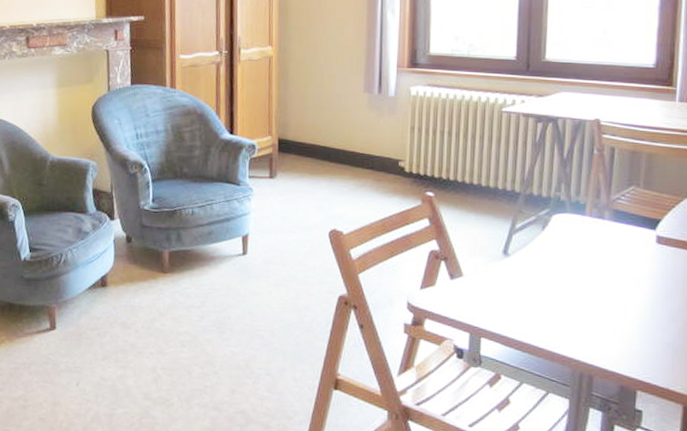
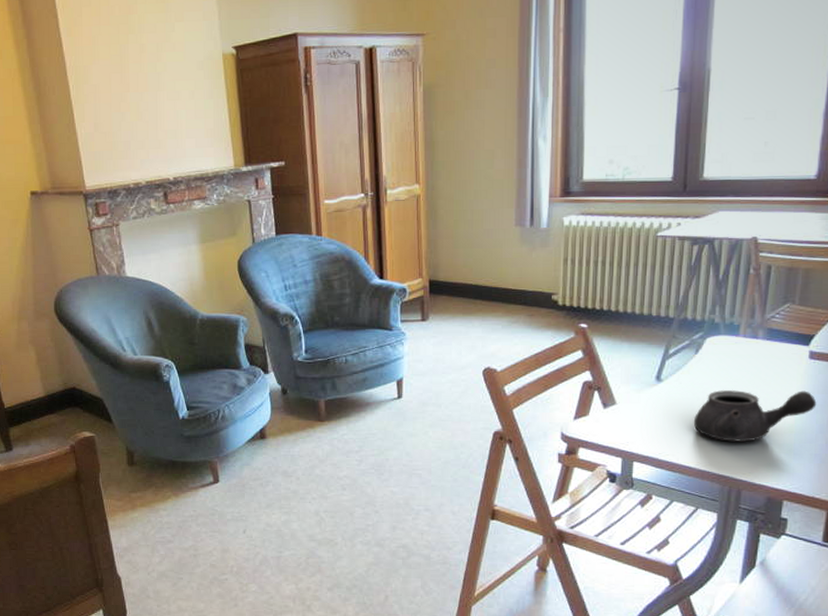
teapot: none [541,269,667,325] -> present [693,390,817,442]

